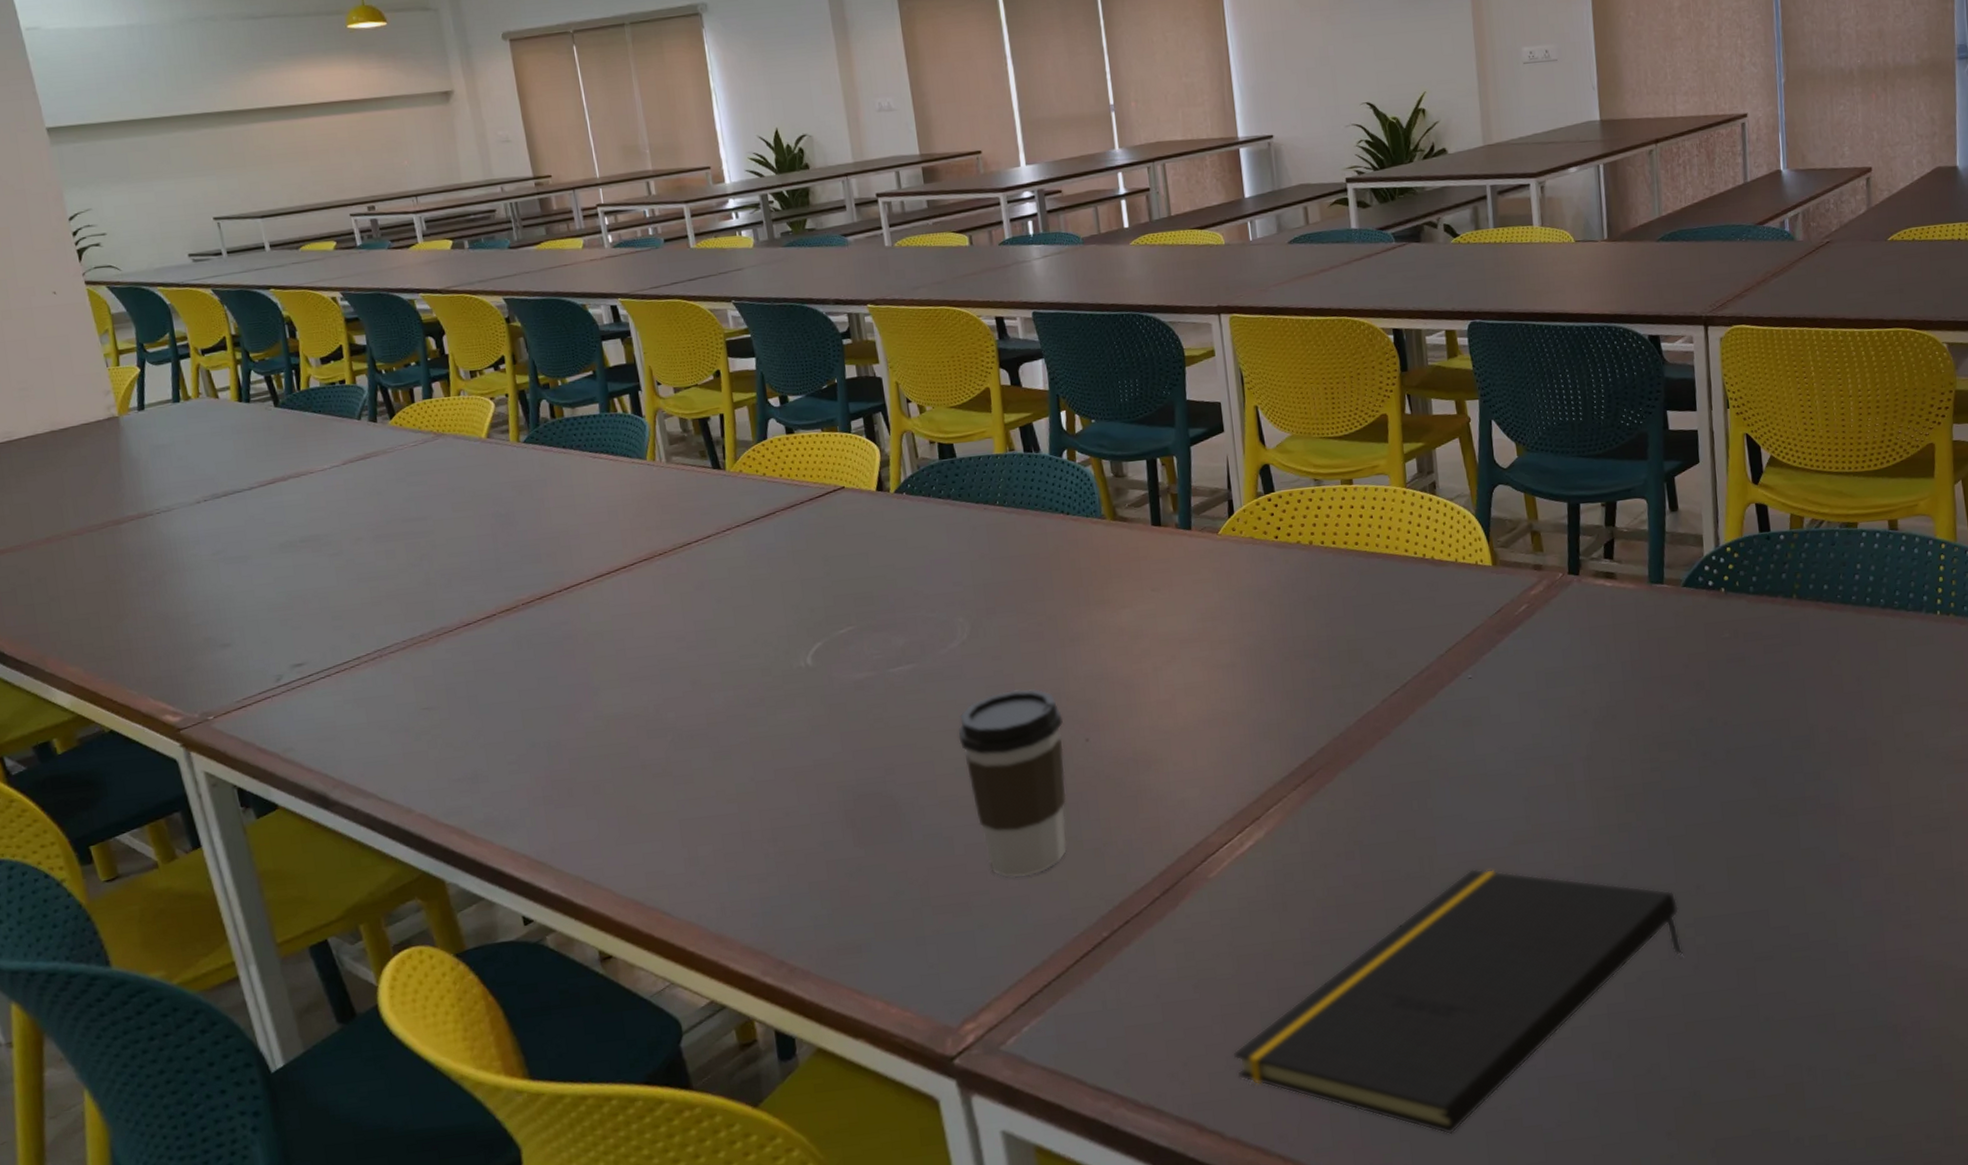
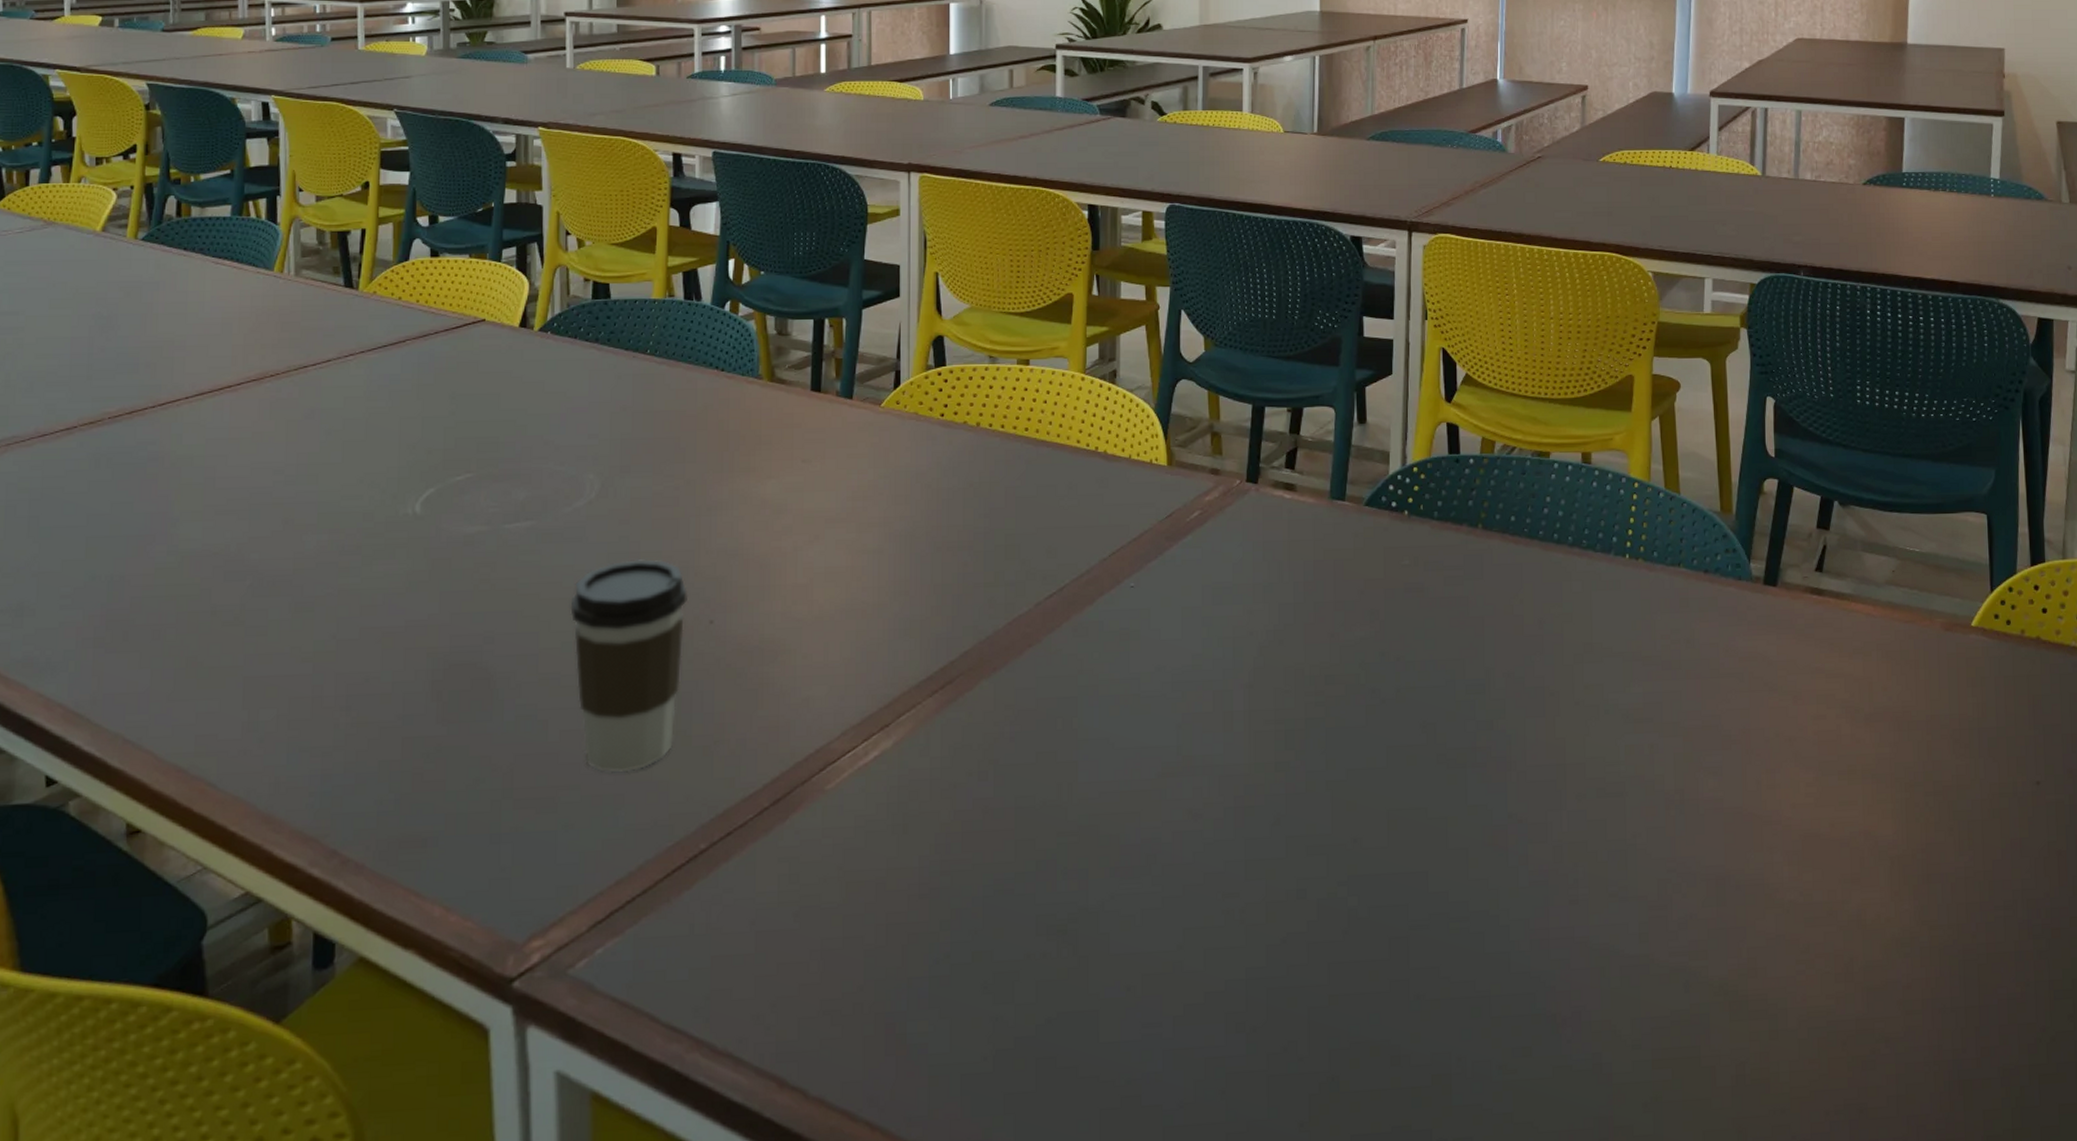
notepad: present [1232,868,1683,1135] -> none [828,800,1332,1110]

